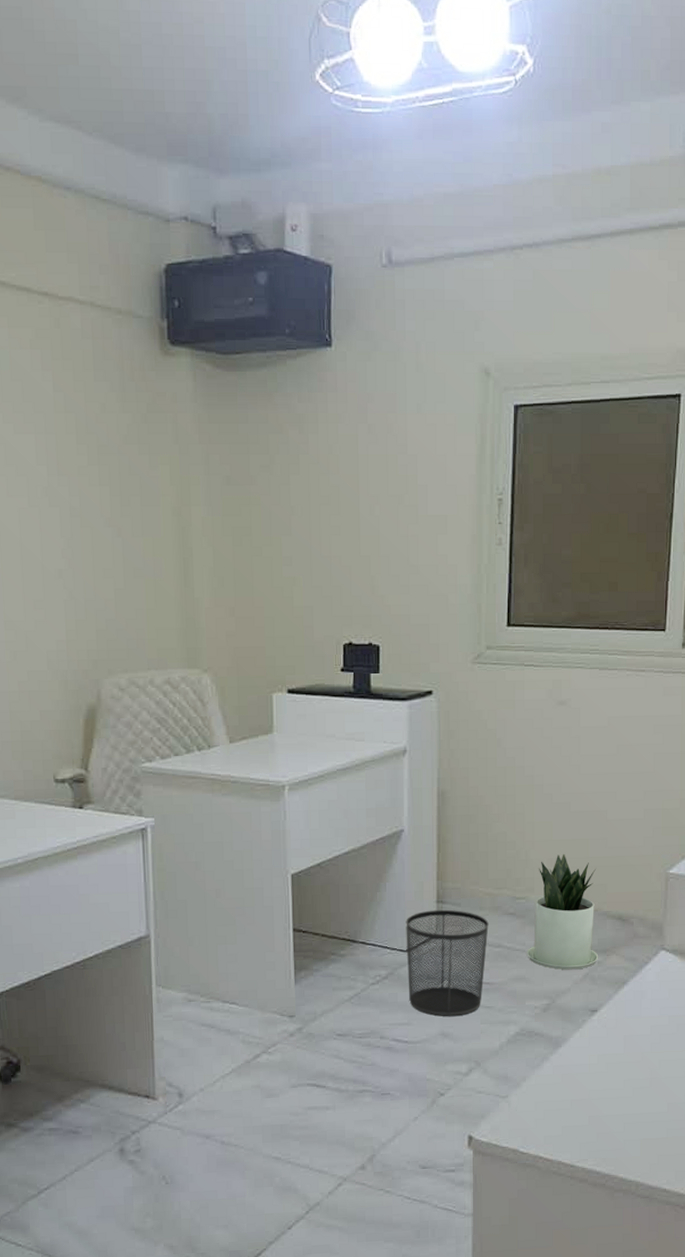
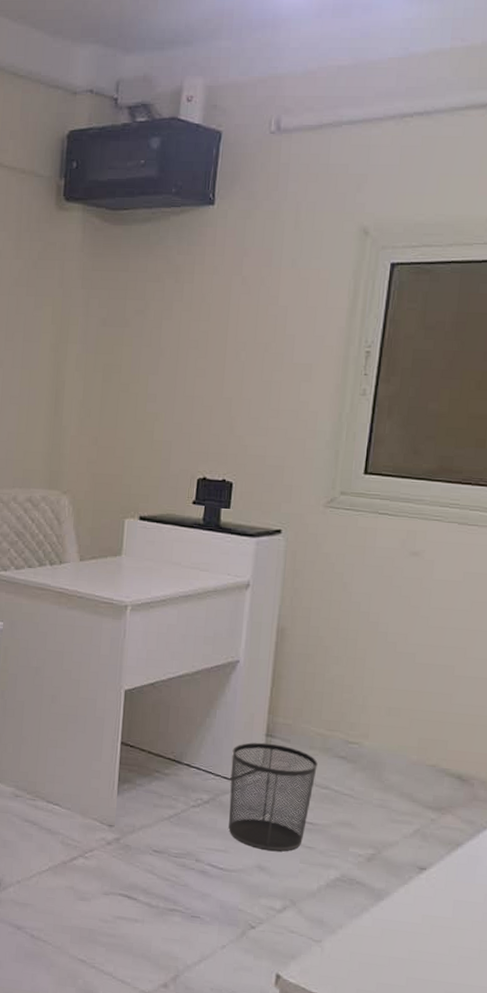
planter: present [527,854,599,970] -> none [355,704,437,824]

